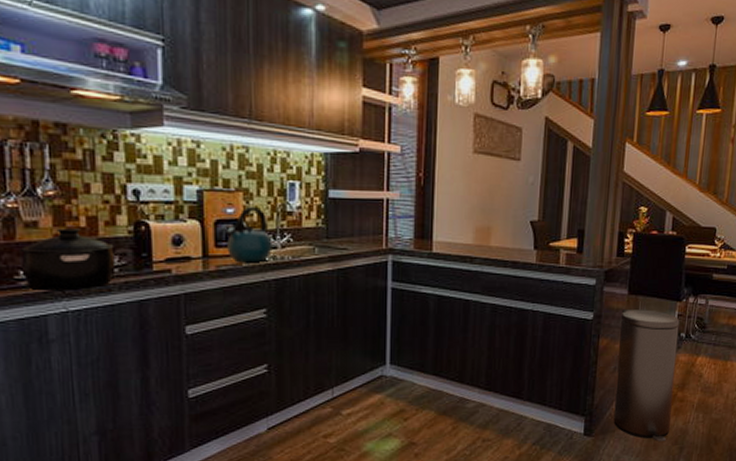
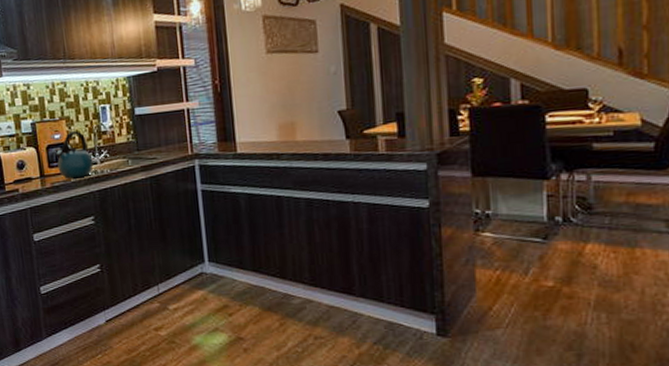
pedal bin: present [613,309,680,442] -> none [465,192,557,347]

